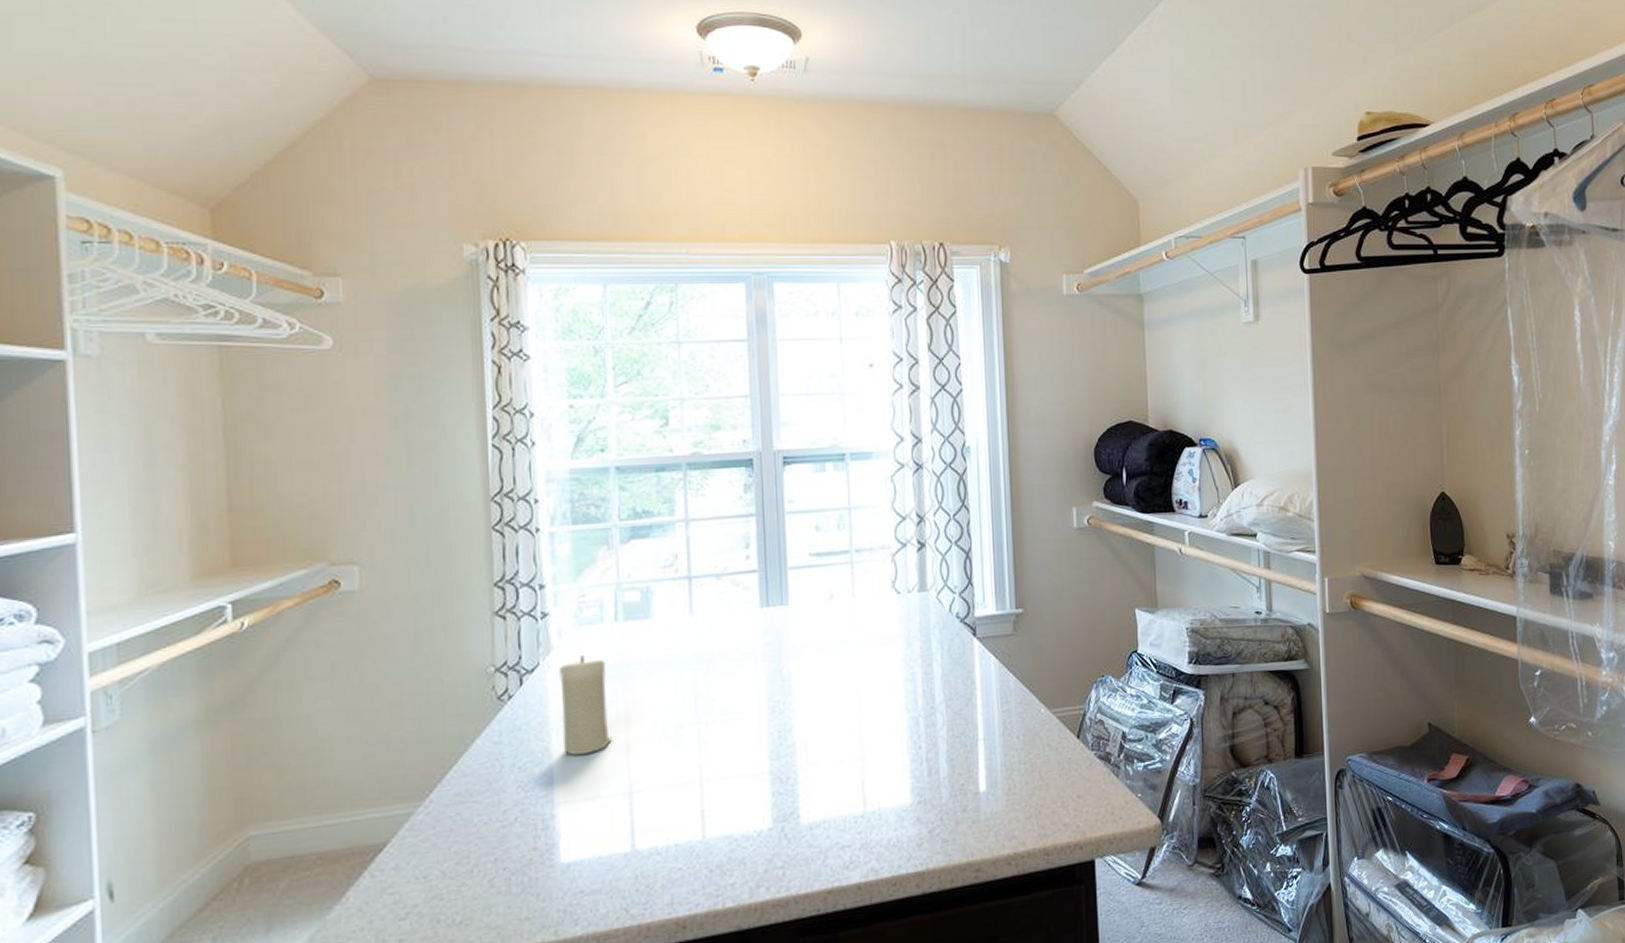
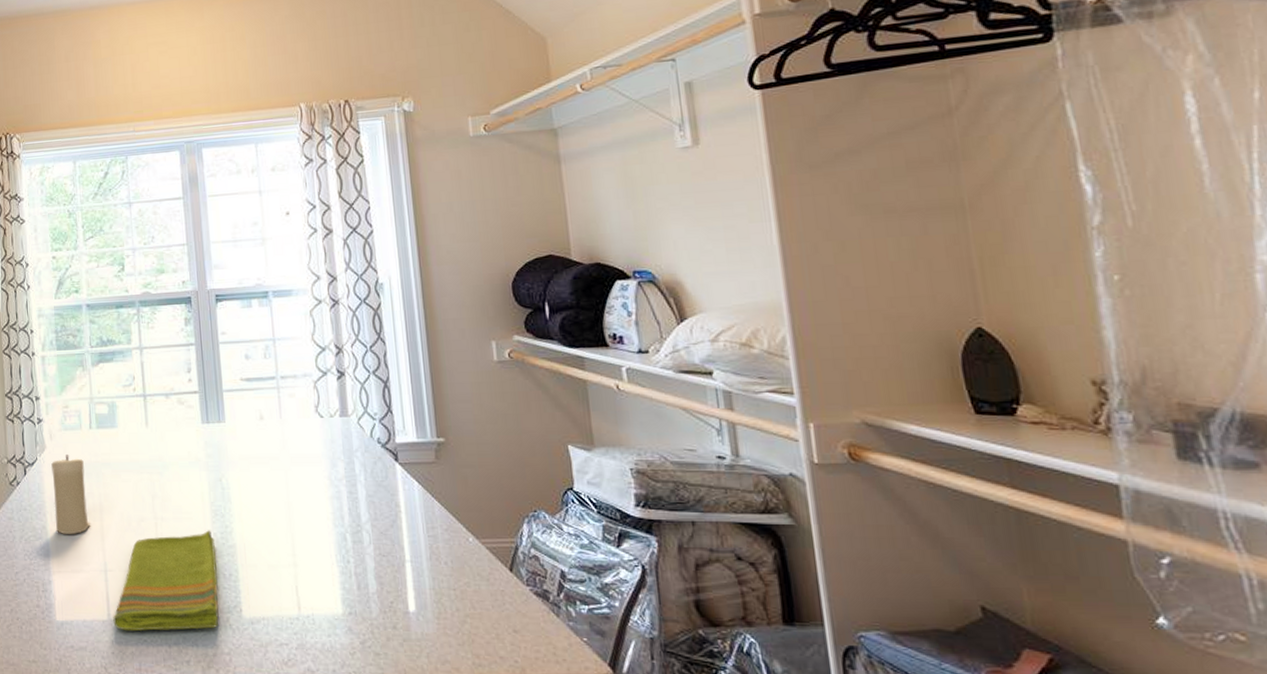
dish towel: none [638,730,772,861] -> present [113,530,219,632]

